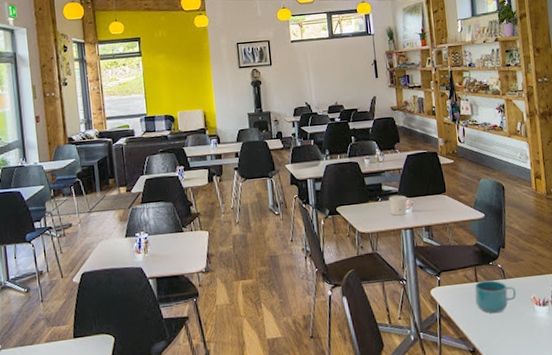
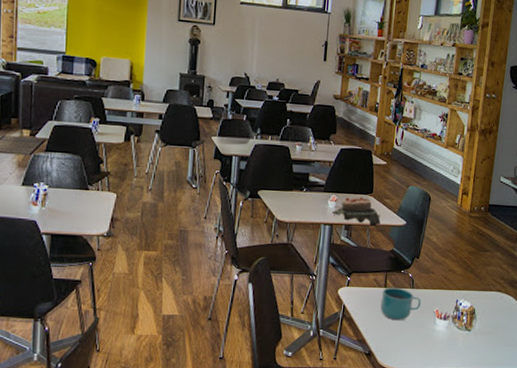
mug: present [389,195,412,216] -> none [312,188,337,210]
cake: none [409,197,459,223] -> present [331,197,381,226]

